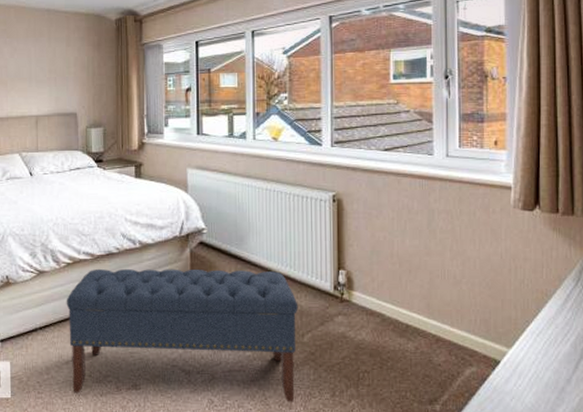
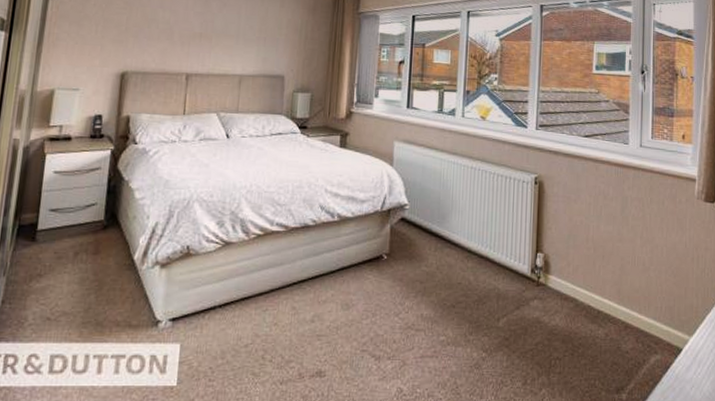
bench: present [66,268,298,402] -> none [249,242,496,391]

